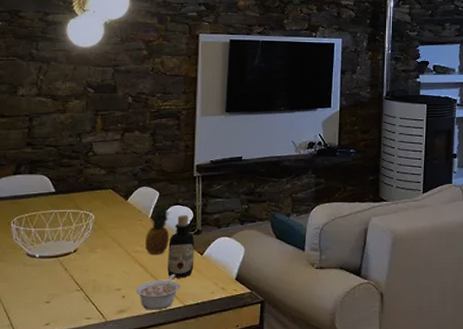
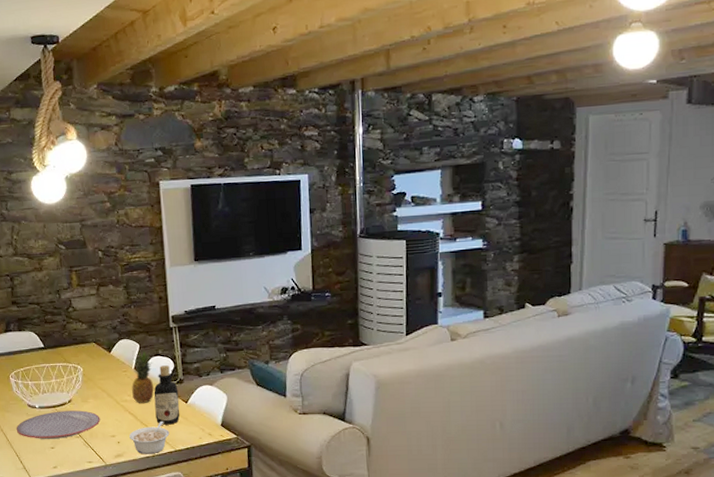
plate: none [9,261,107,293] -> present [16,410,101,440]

